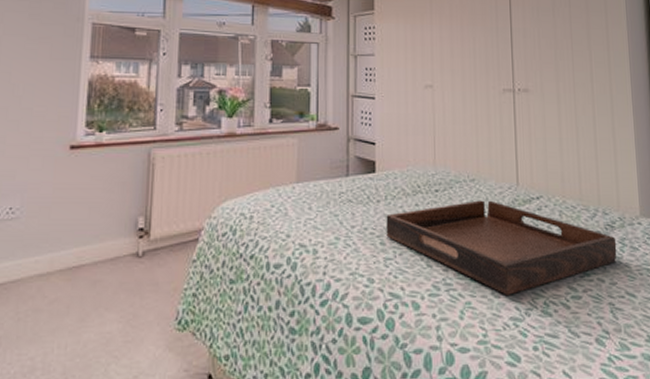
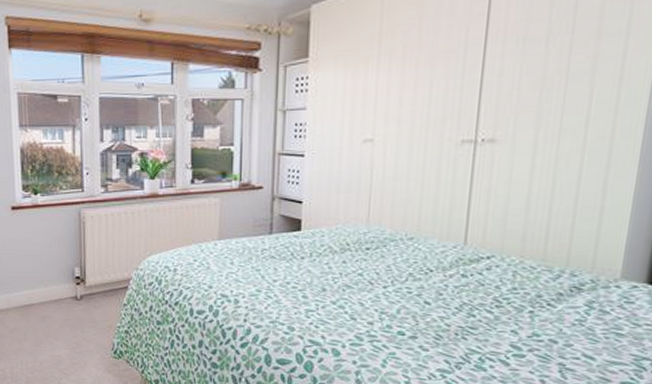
serving tray: present [386,200,617,295] -> none [309,259,582,349]

